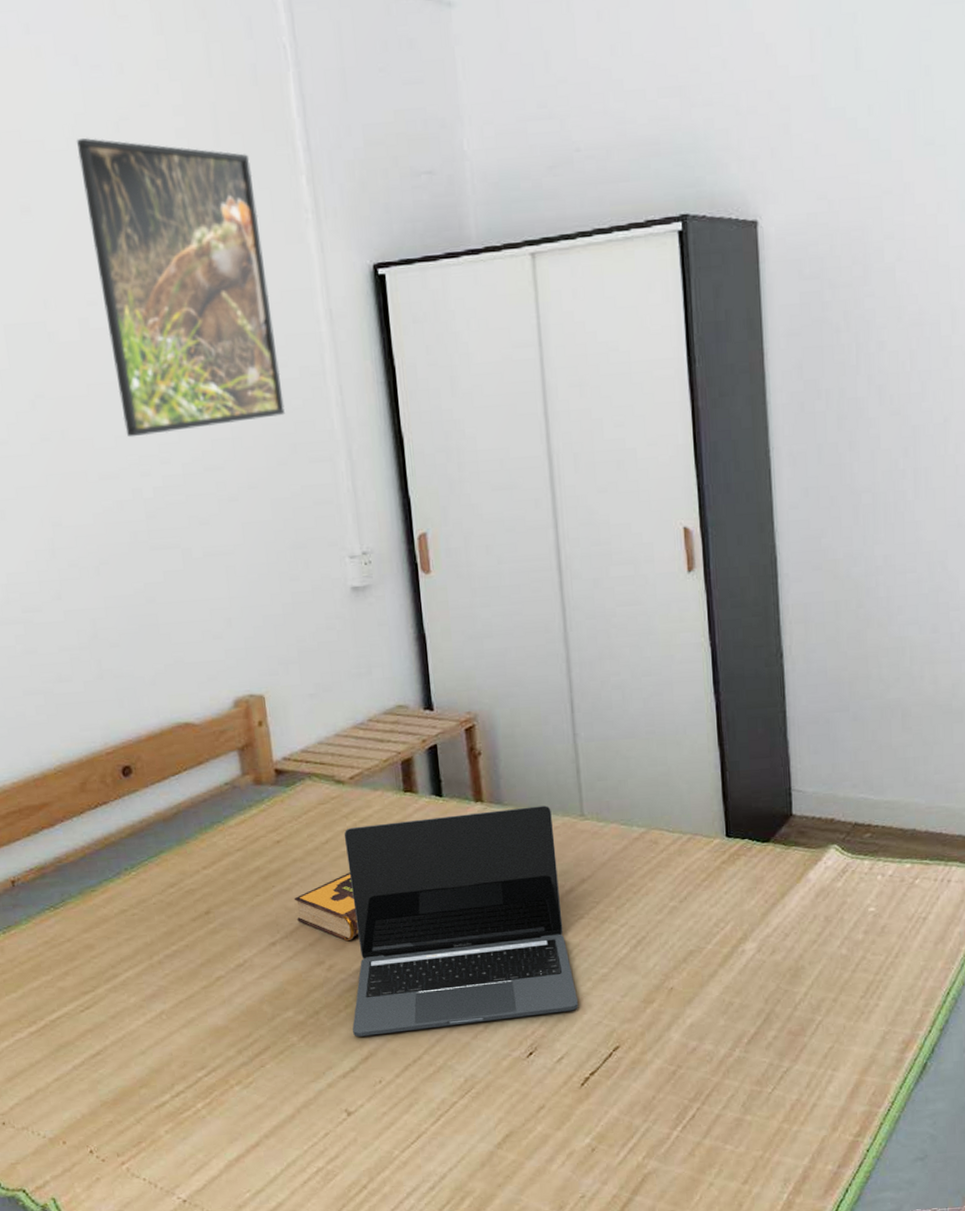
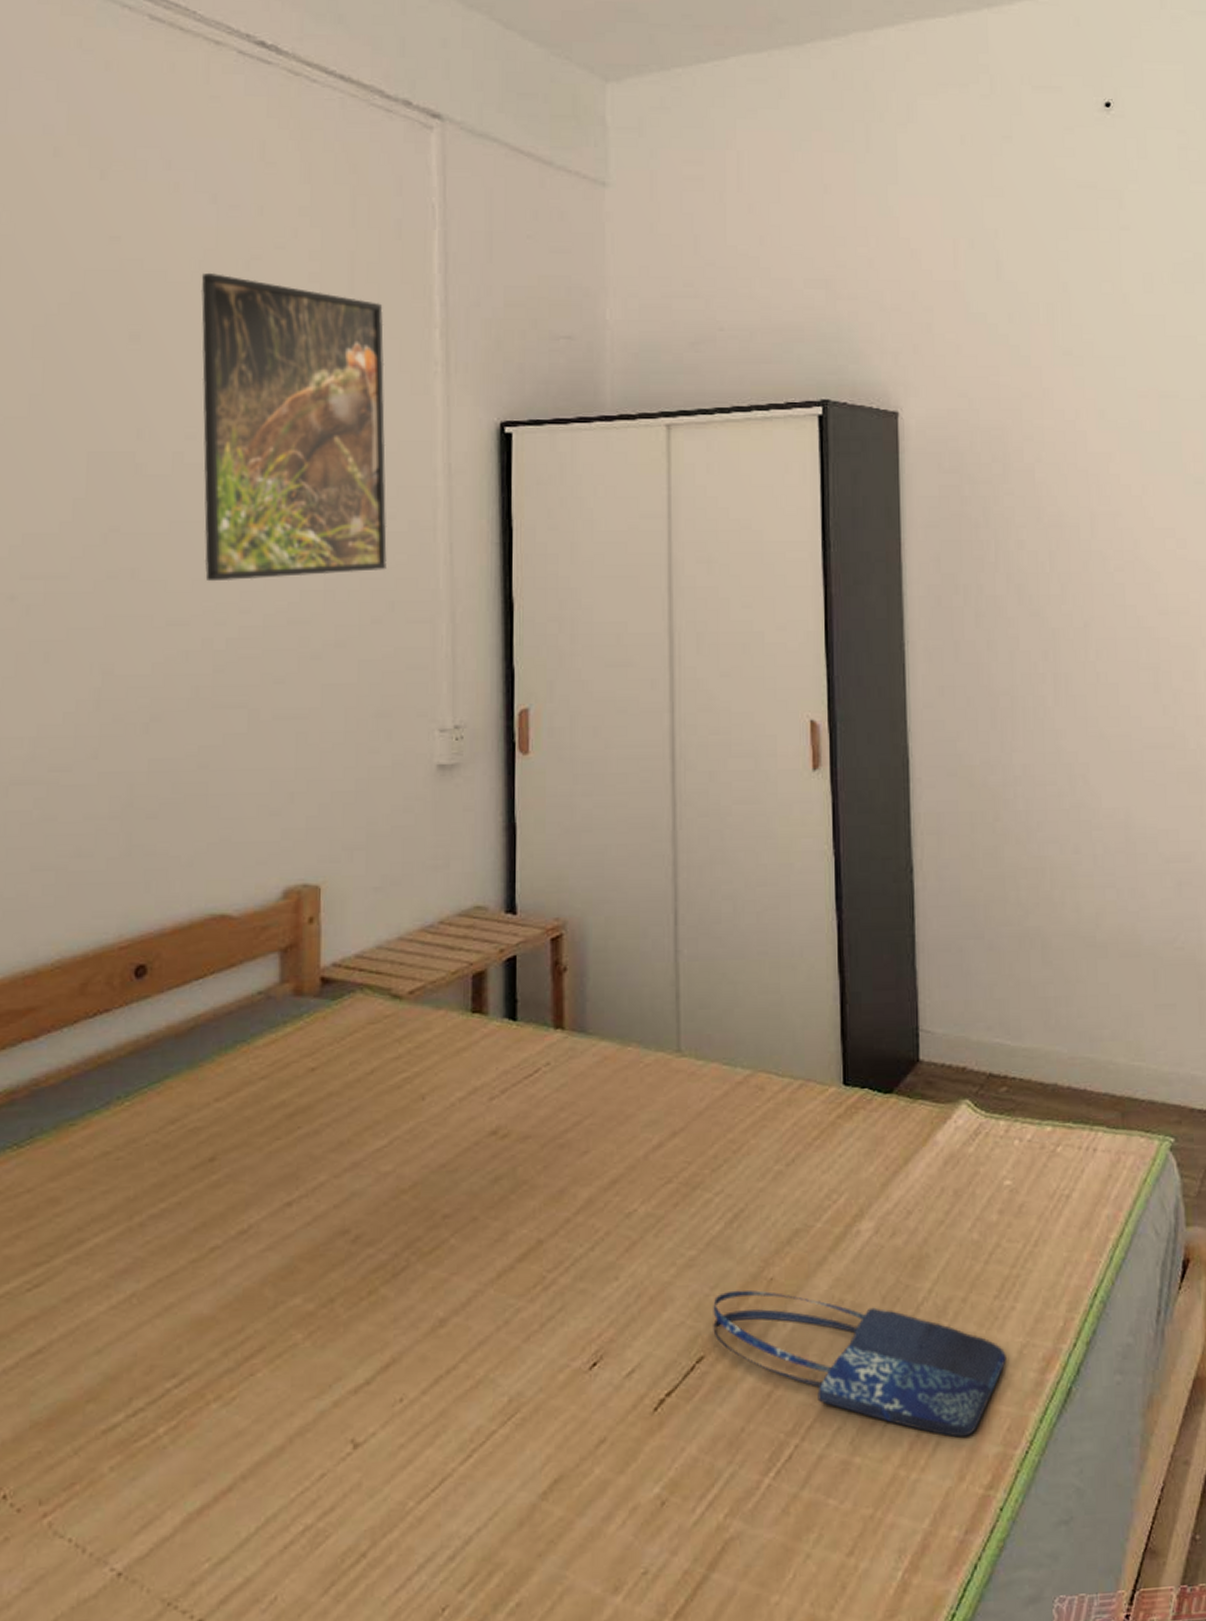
hardback book: present [294,872,359,941] -> none [322,1113,398,1203]
laptop: present [344,805,579,1037] -> none [374,1037,659,1336]
shopping bag: none [624,997,871,1101] -> present [713,1290,1006,1438]

